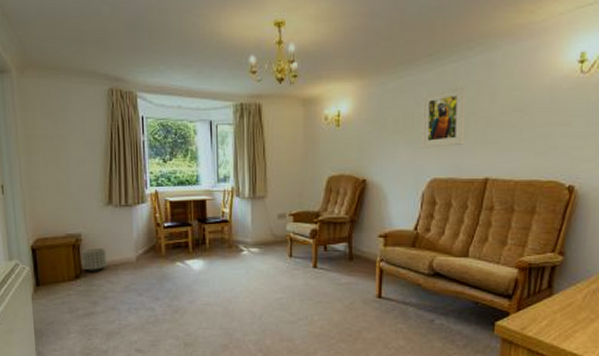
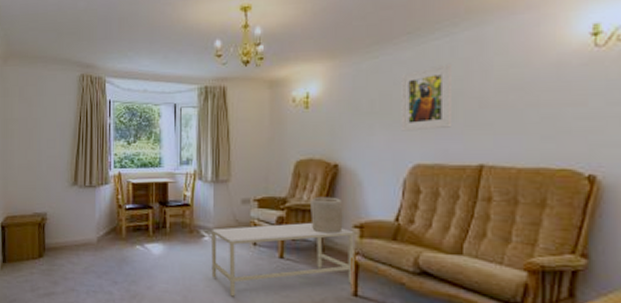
planter: present [82,248,106,271] -> none [46,228,69,251]
coffee table: none [250,233,379,305] -> present [211,222,354,297]
ceramic pot: none [340,209,370,243] -> present [309,196,343,234]

